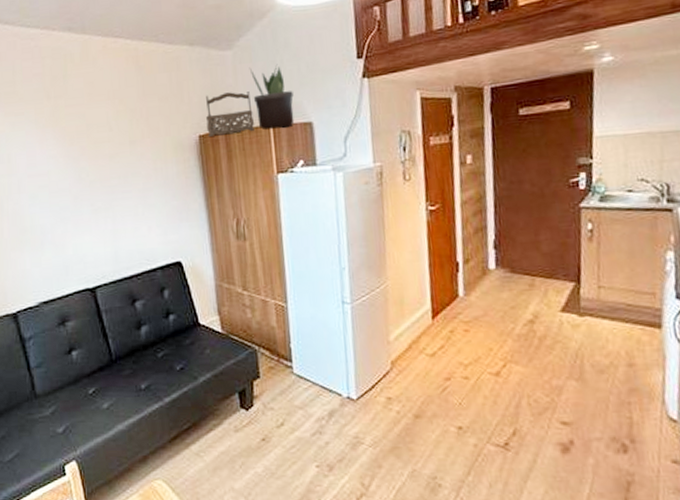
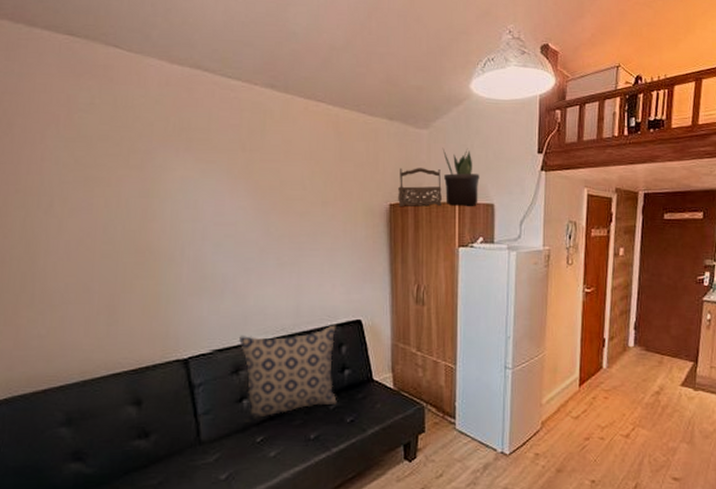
pillow: none [61,269,165,376] -> present [238,325,337,424]

